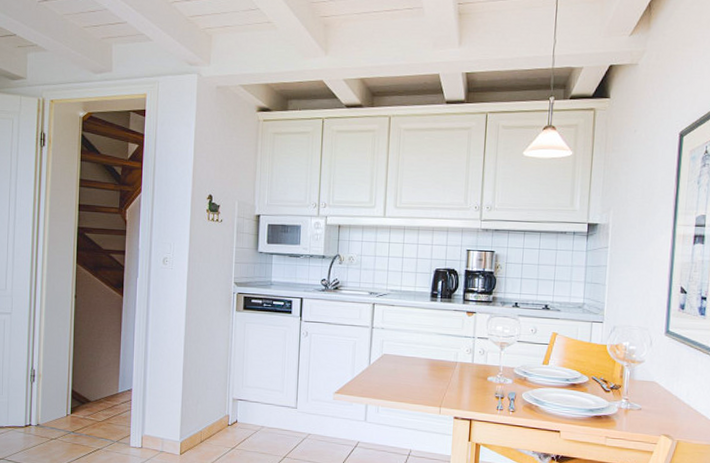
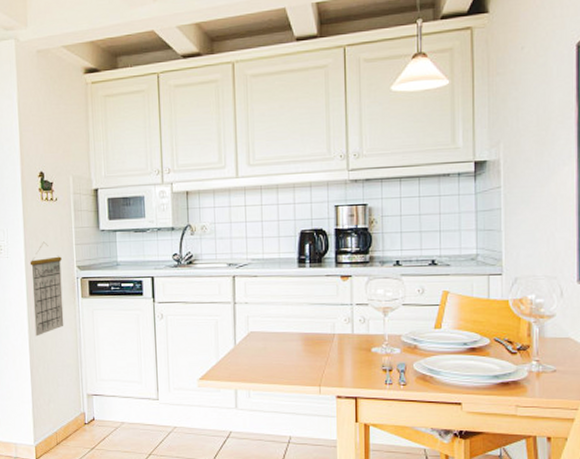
calendar: none [190,257,221,343] -> present [30,241,64,337]

